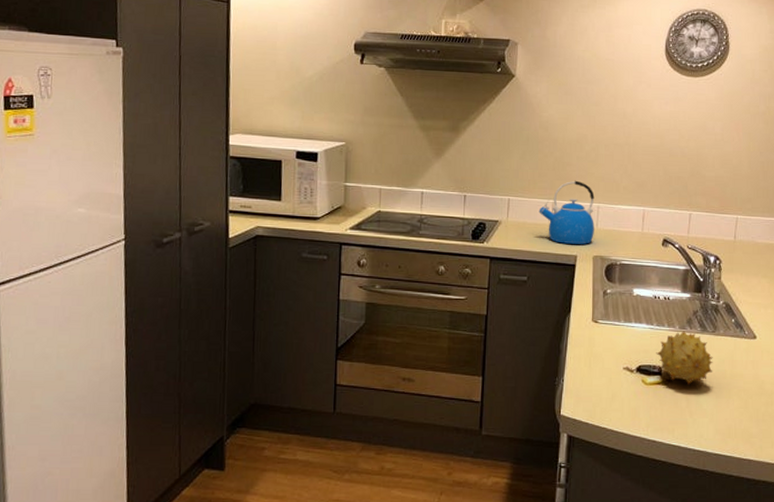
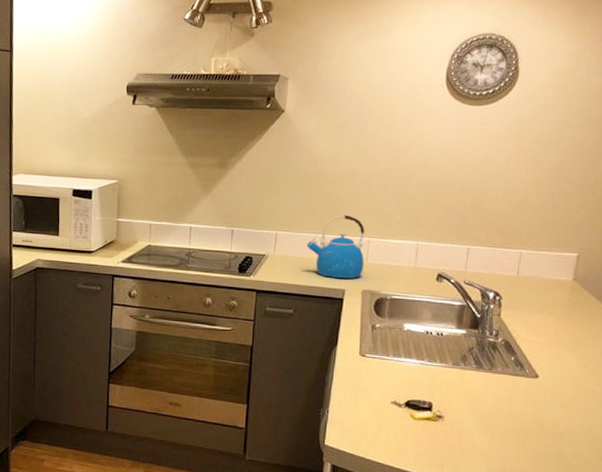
fruit: present [656,331,713,386] -> none [426,367,489,423]

